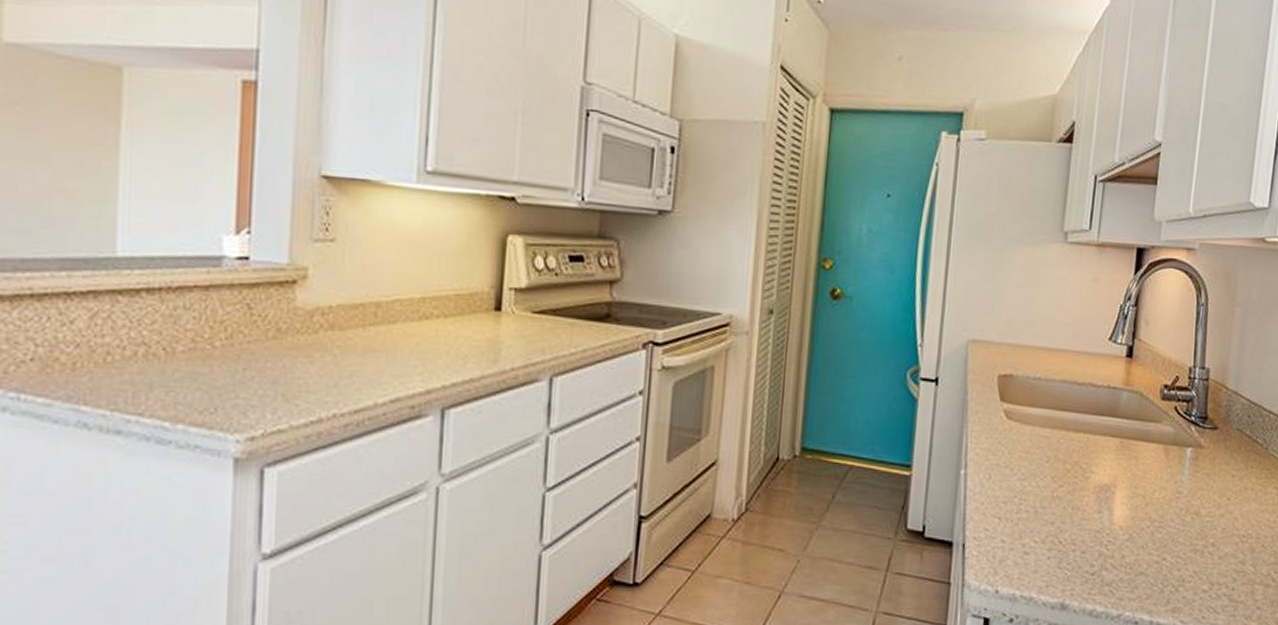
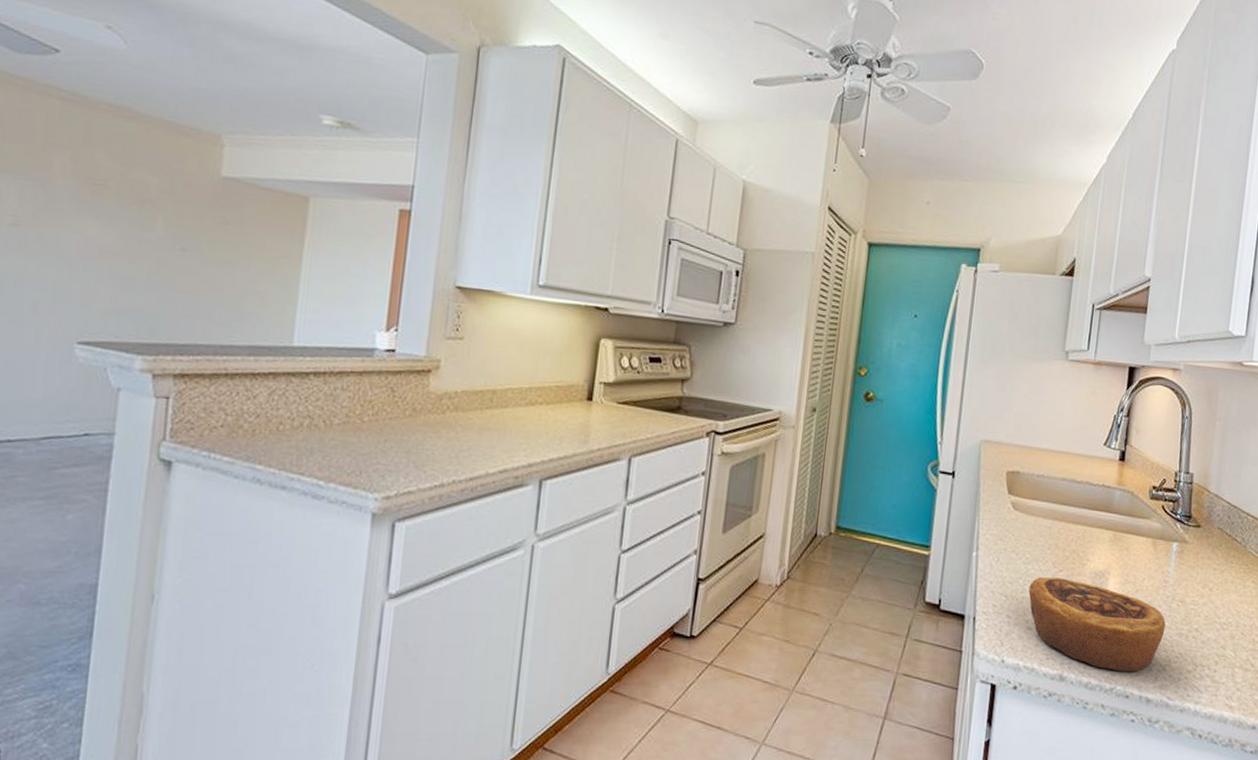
pastry: none [1025,494,1179,596] -> present [1028,576,1166,672]

